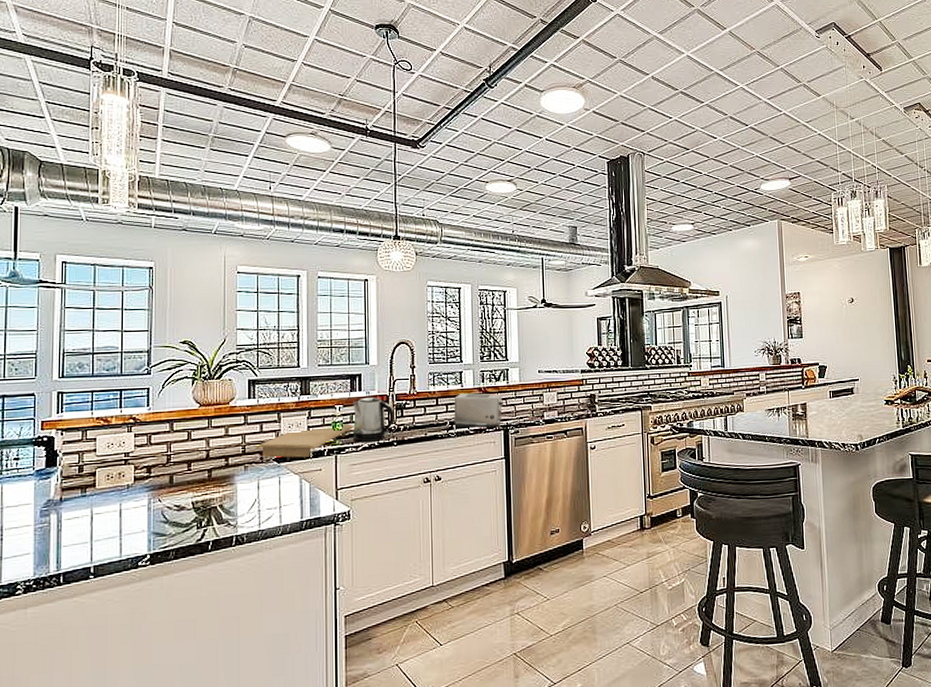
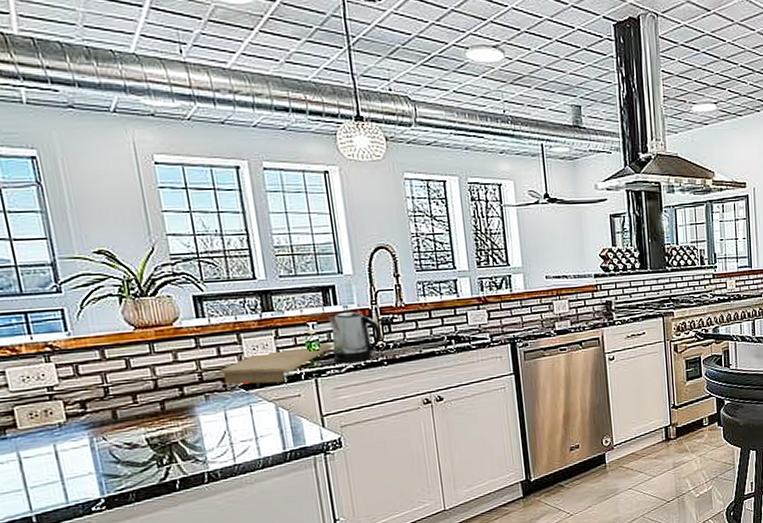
toaster: present [454,393,504,428] -> none [450,303,508,343]

